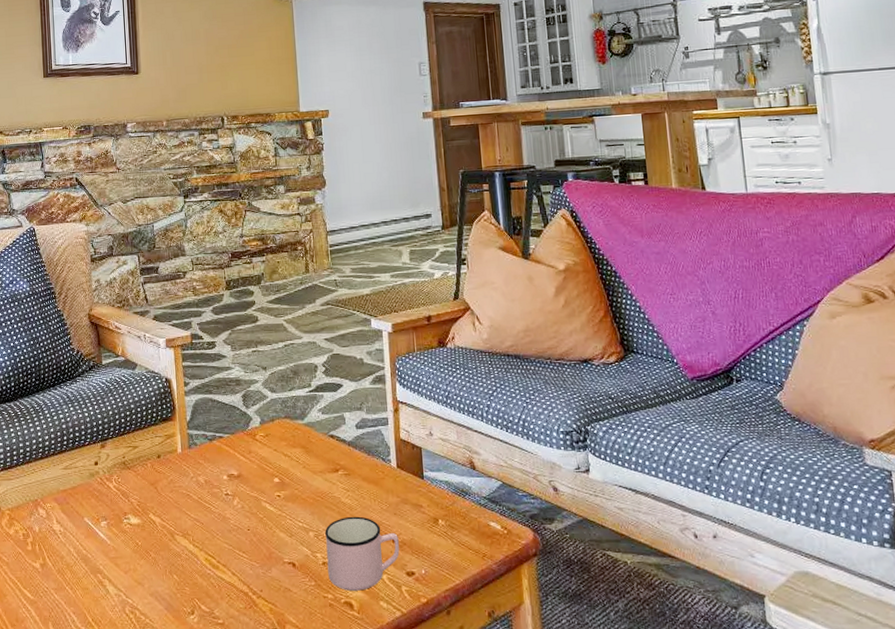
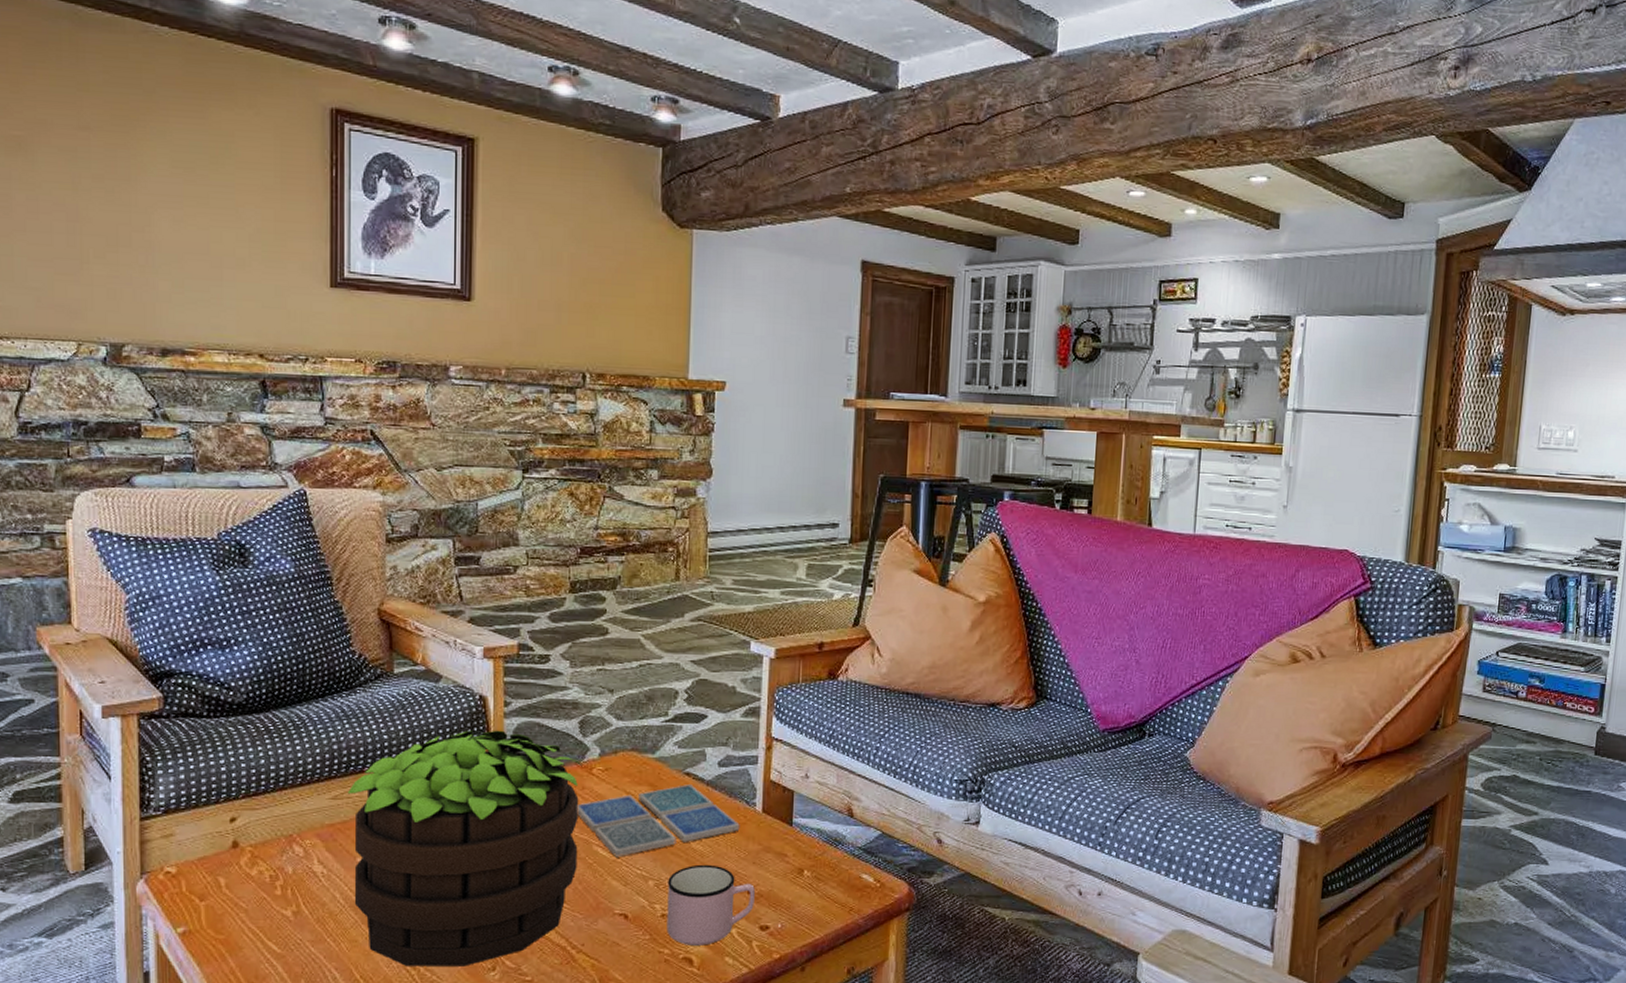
potted plant: none [75,406,251,611] -> present [348,730,583,966]
drink coaster: none [246,445,380,512] -> present [577,784,740,858]

